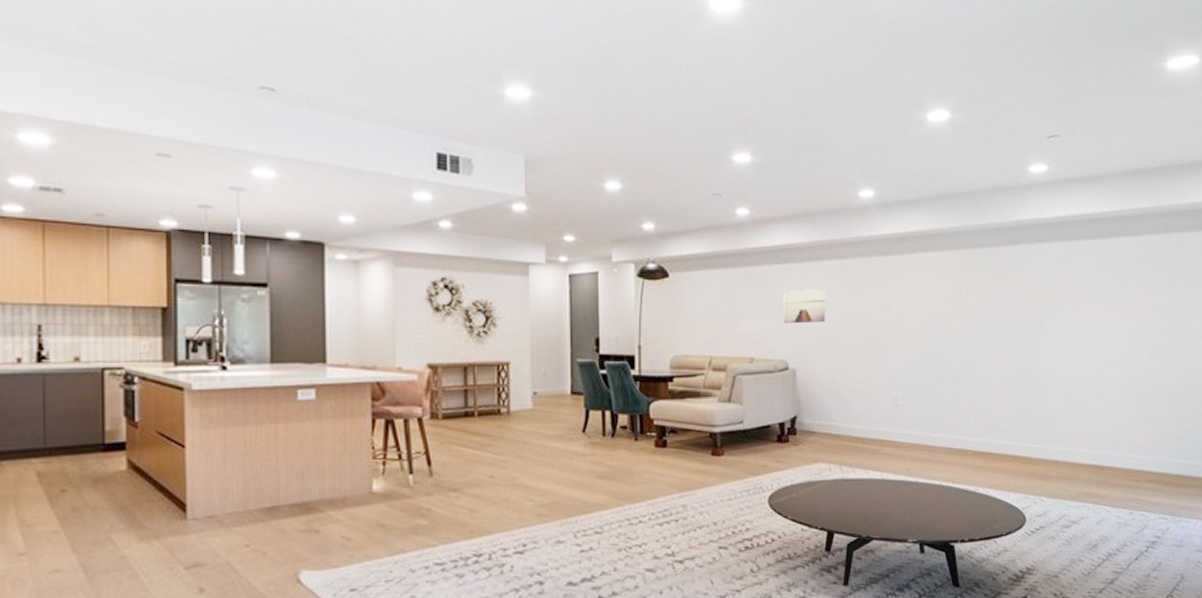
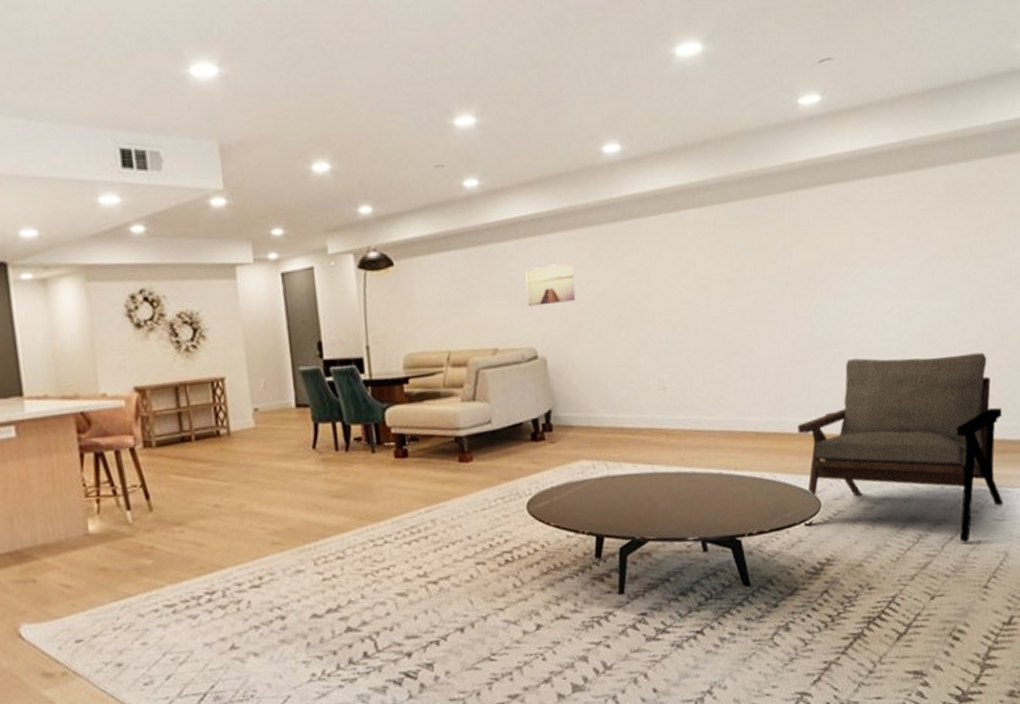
armchair: none [1009,394,1185,564] -> present [797,352,1004,543]

